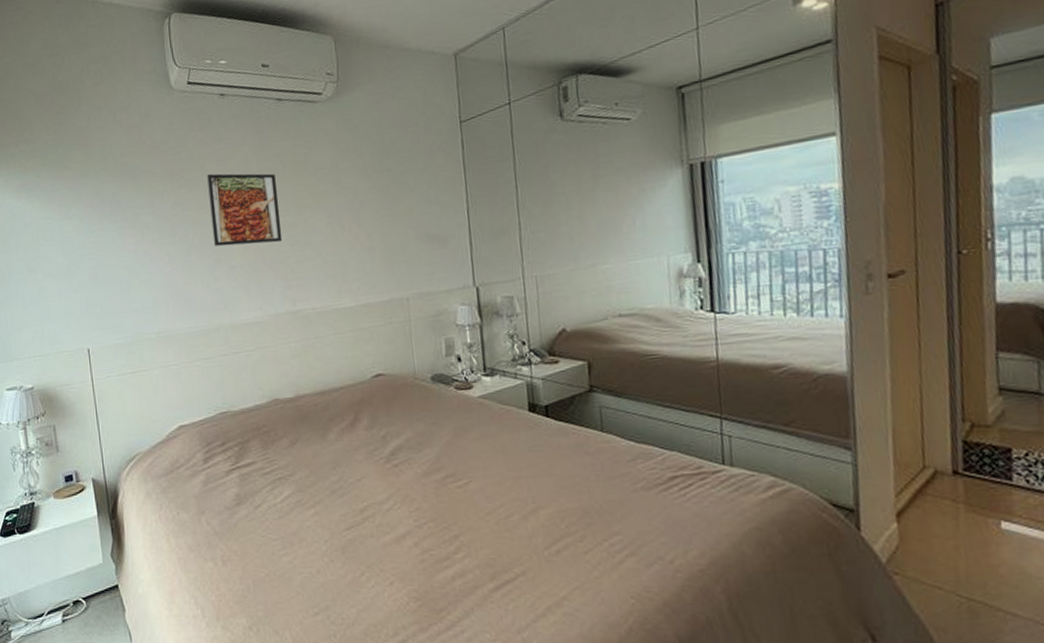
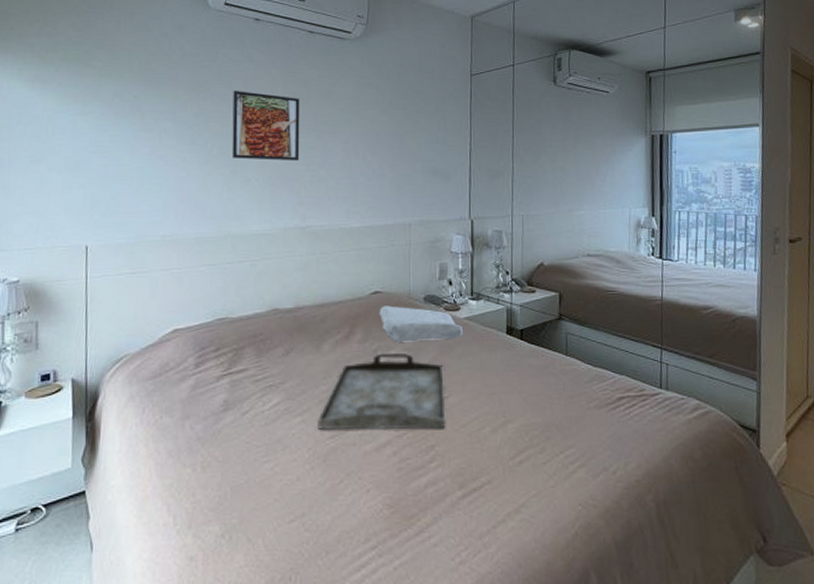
serving tray: none [331,437,469,523] -> present [318,352,446,431]
soap bar: none [383,388,479,427] -> present [379,305,463,342]

